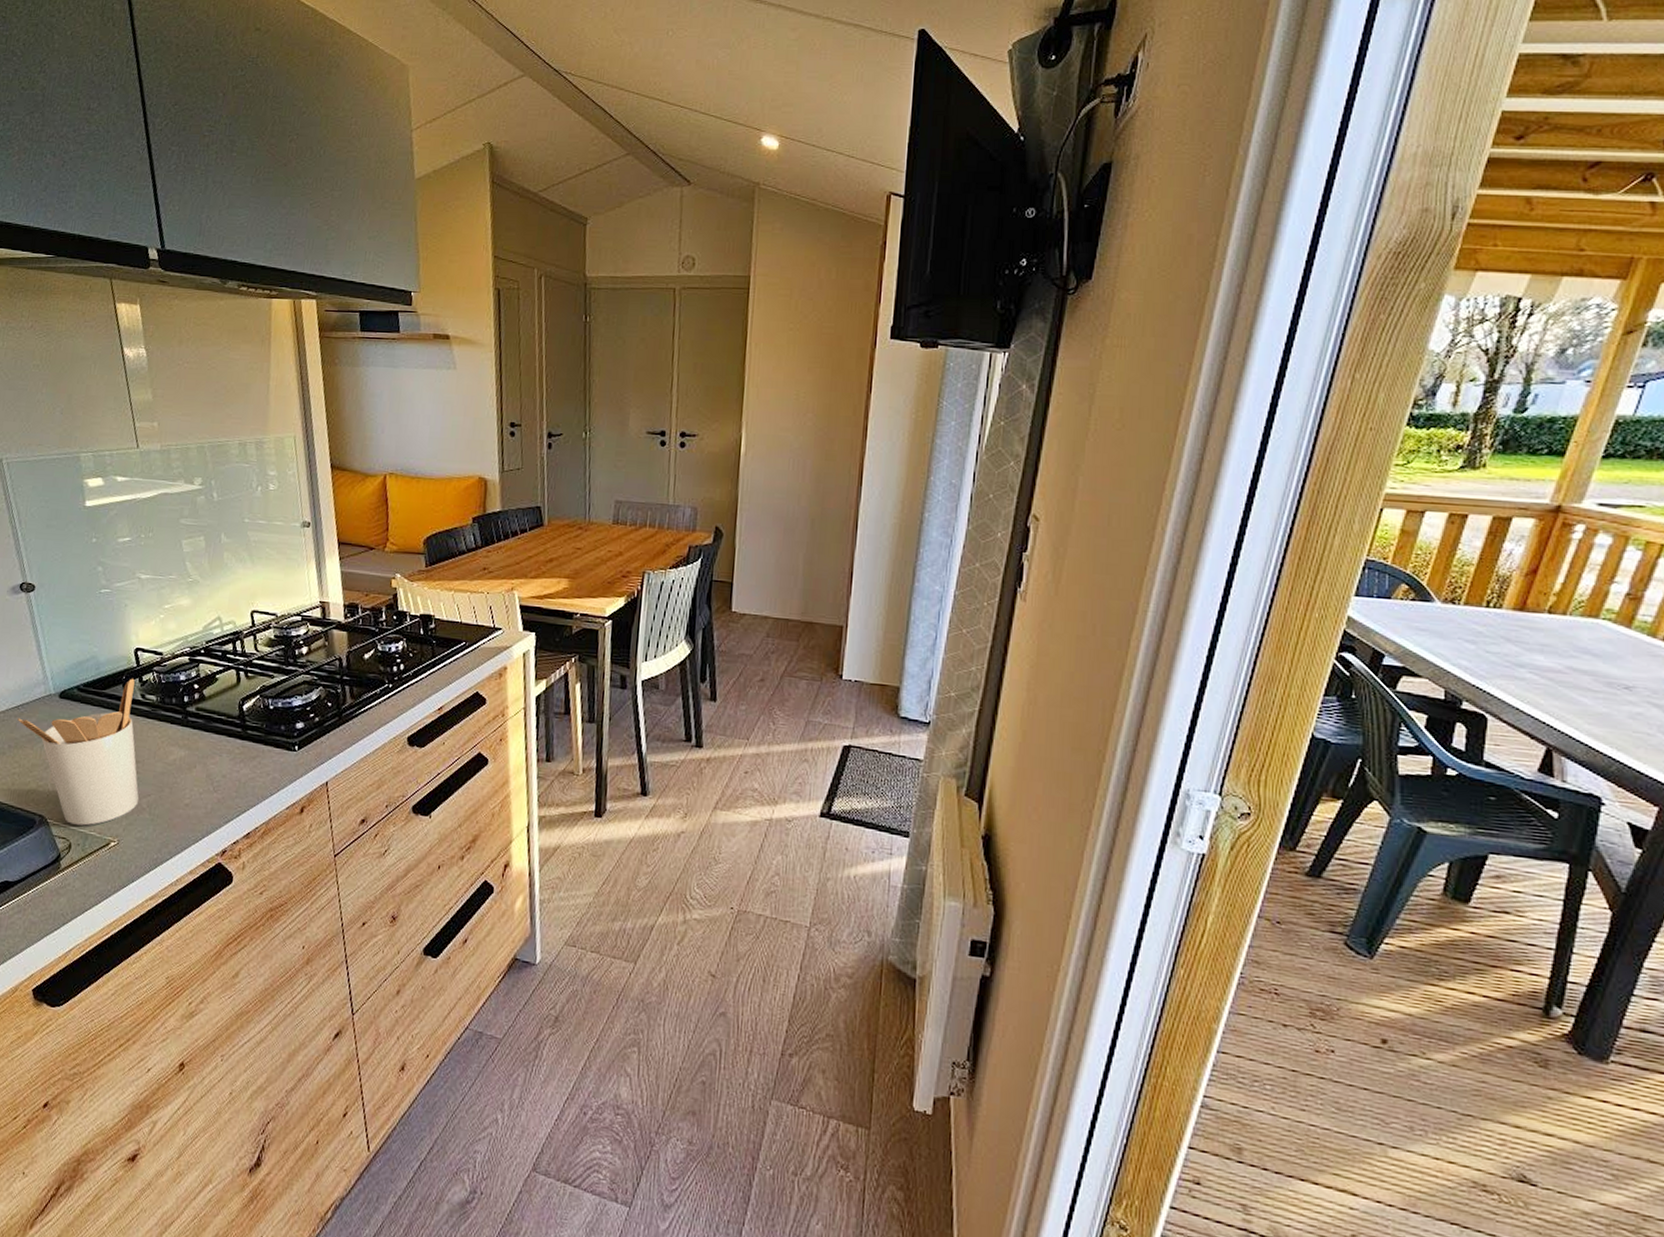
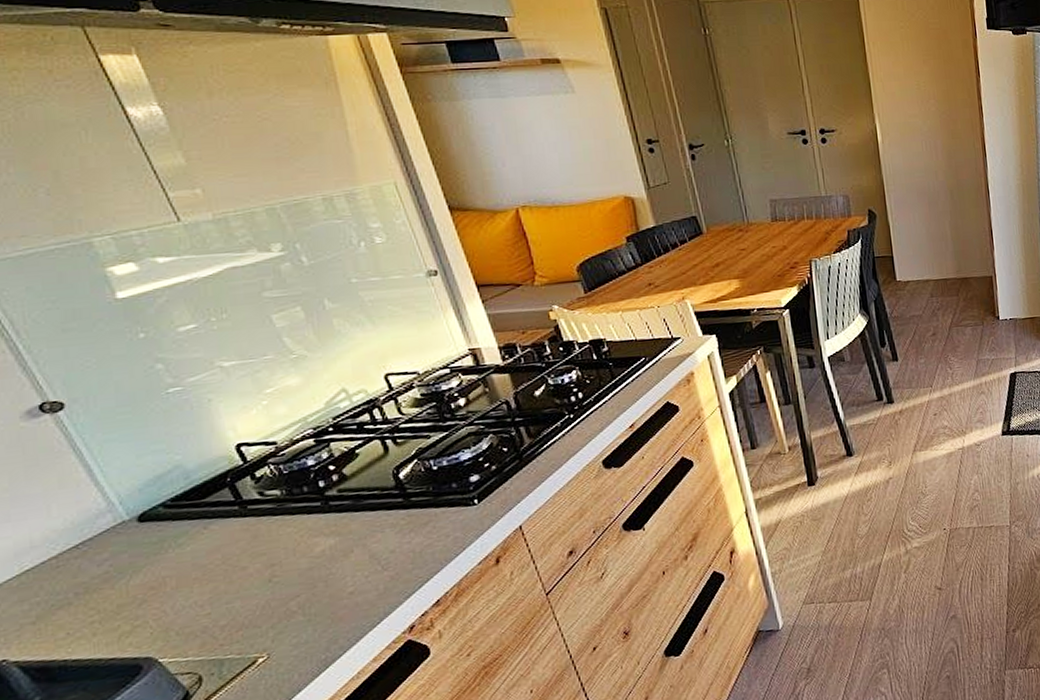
utensil holder: present [17,678,140,826] -> none [80,477,286,656]

